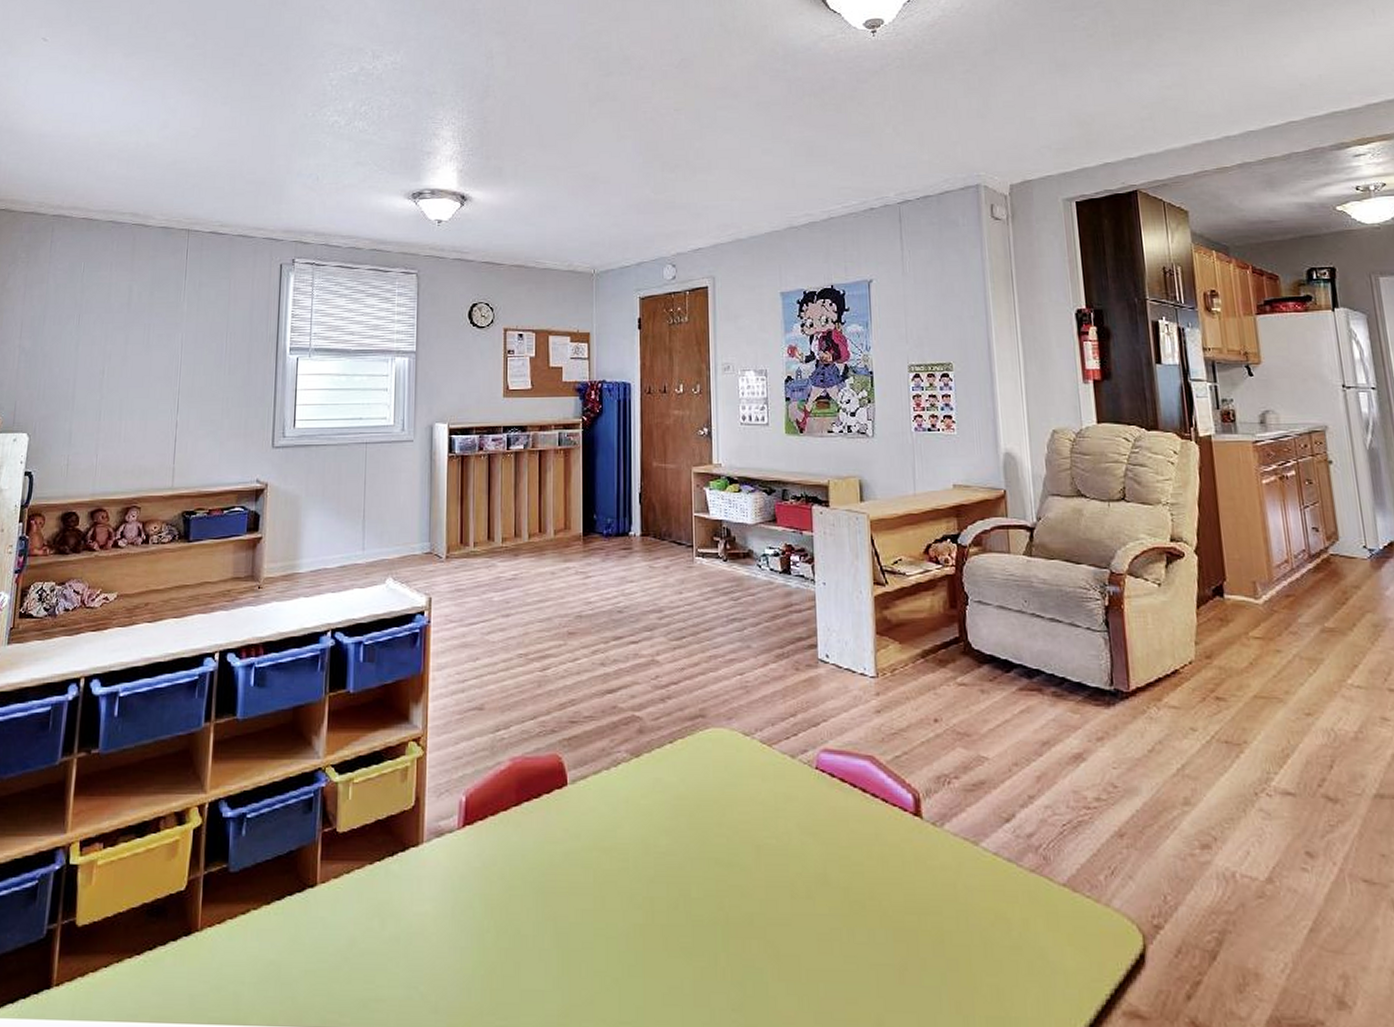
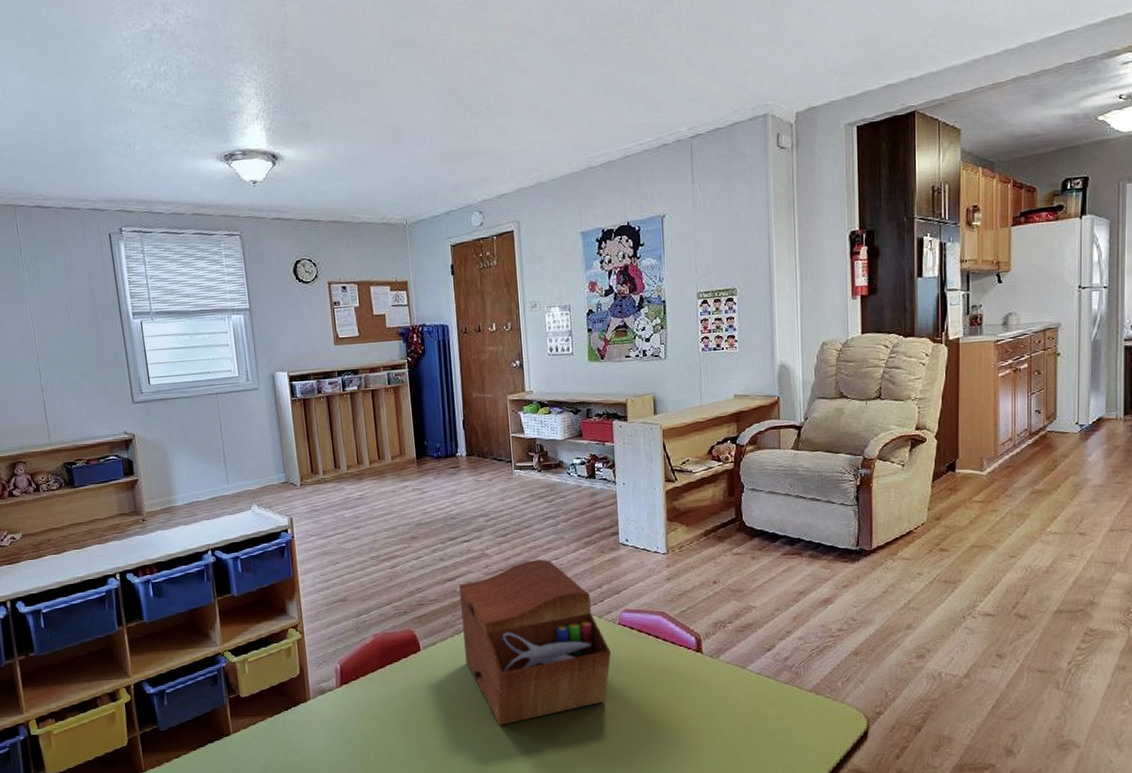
sewing box: none [621,673,806,902] -> present [459,559,611,725]

